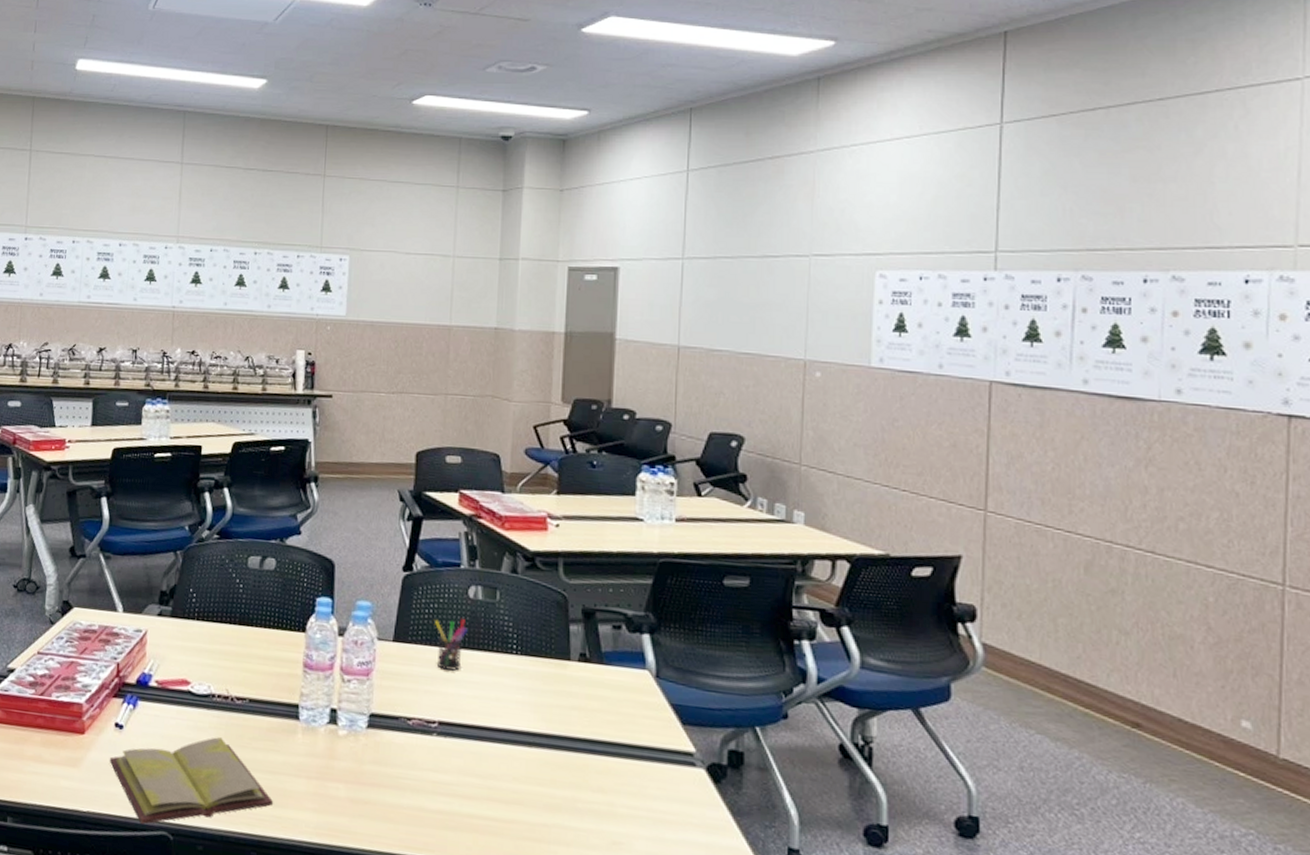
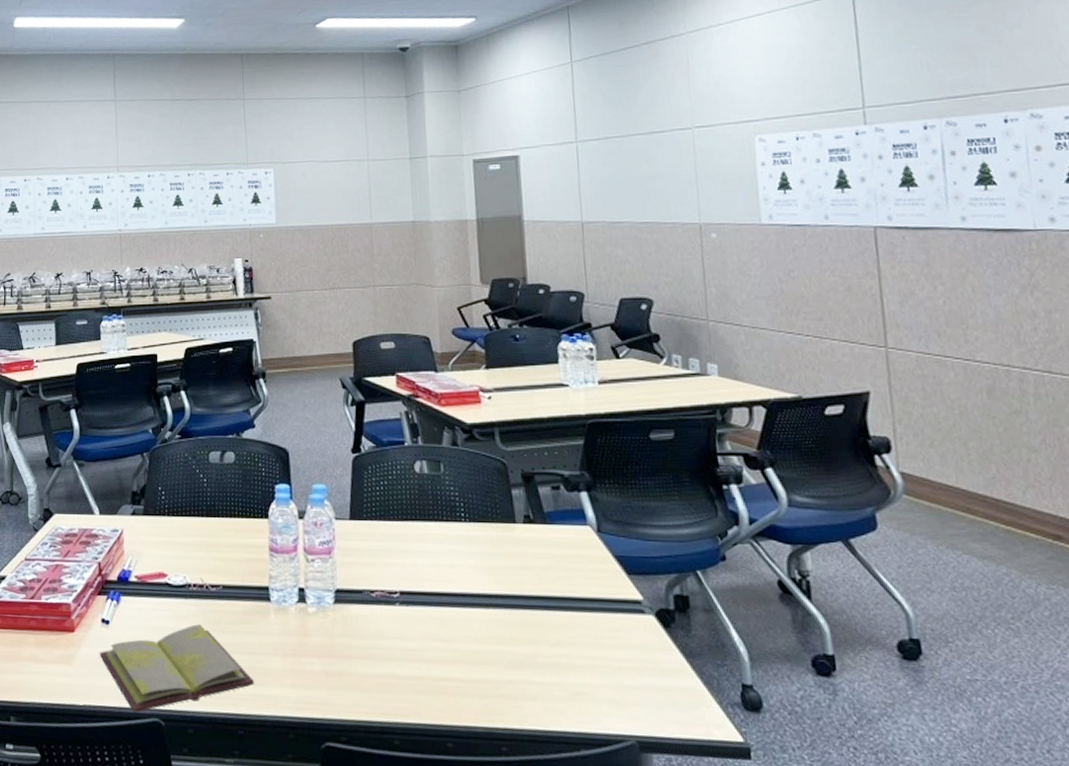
pen holder: present [435,619,468,672] -> none [386,493,418,544]

